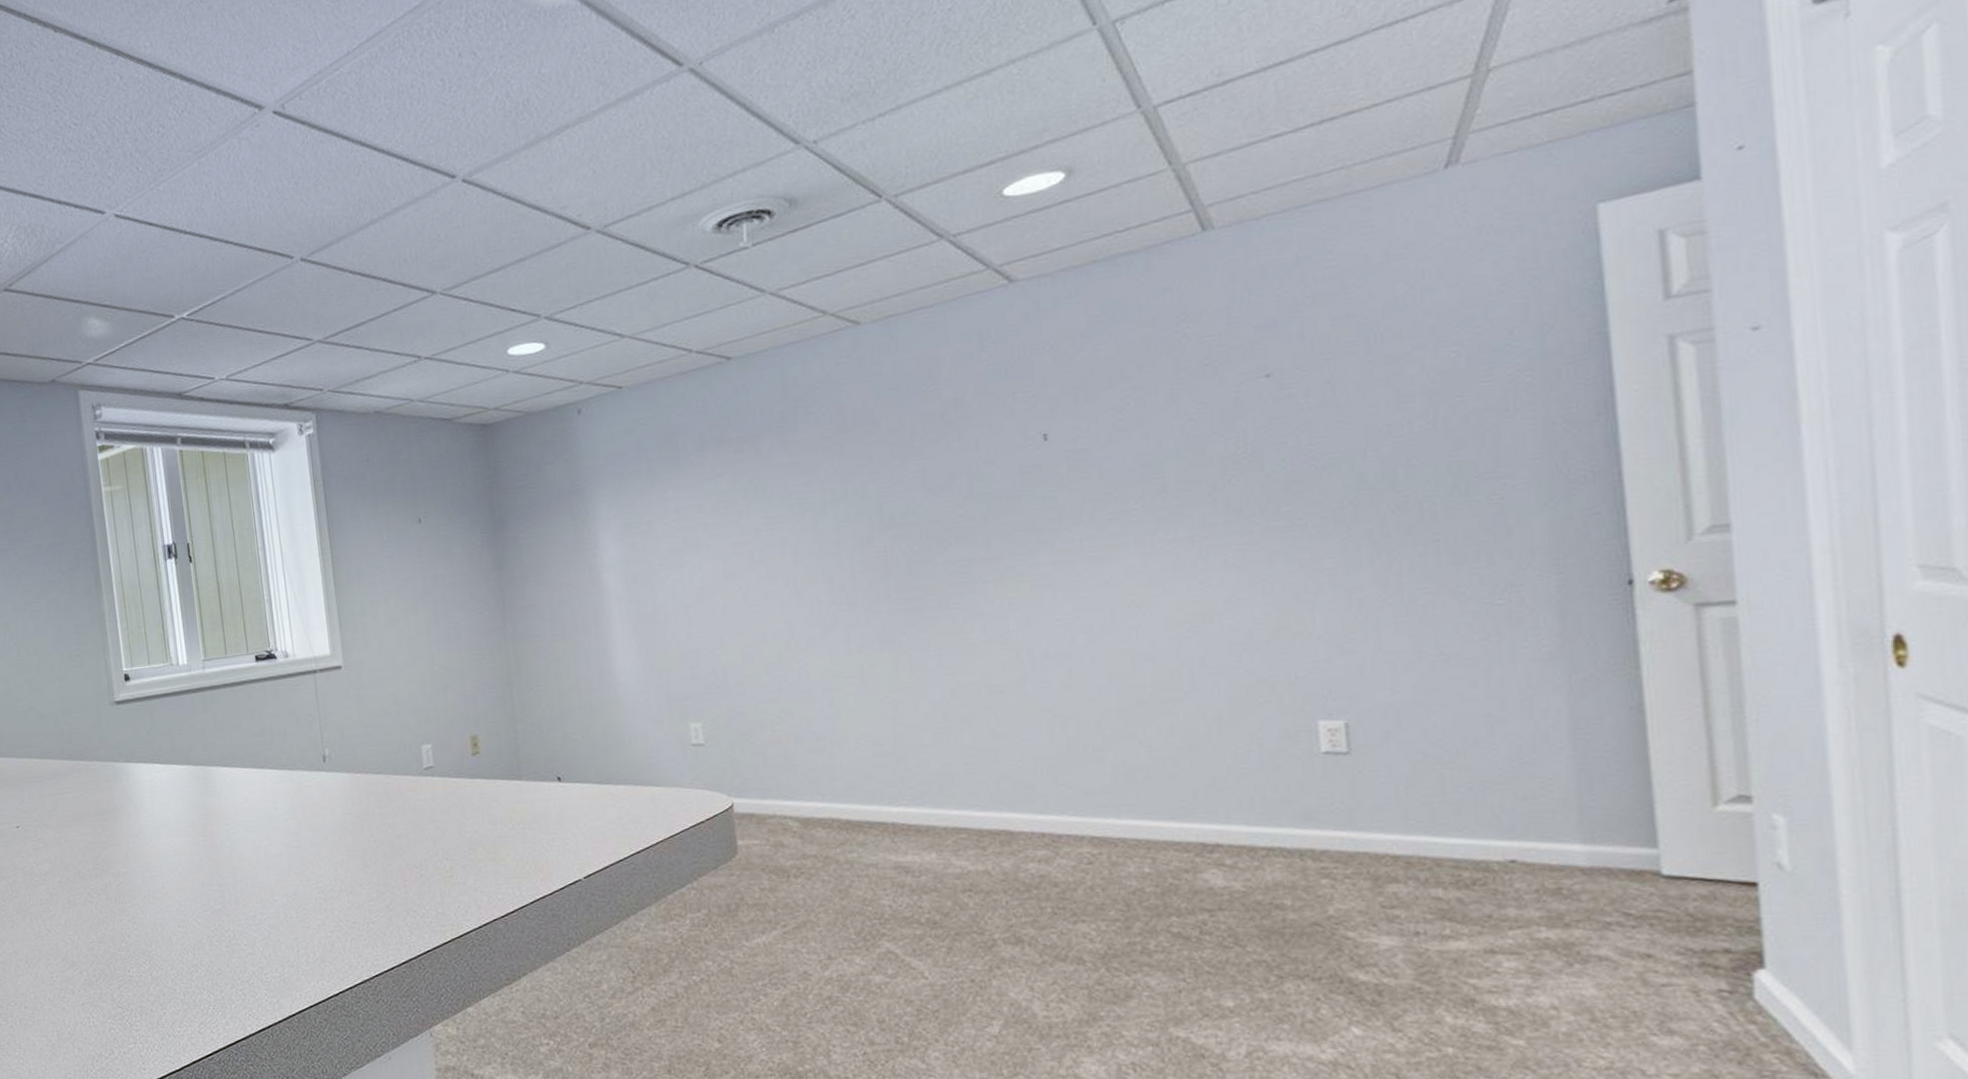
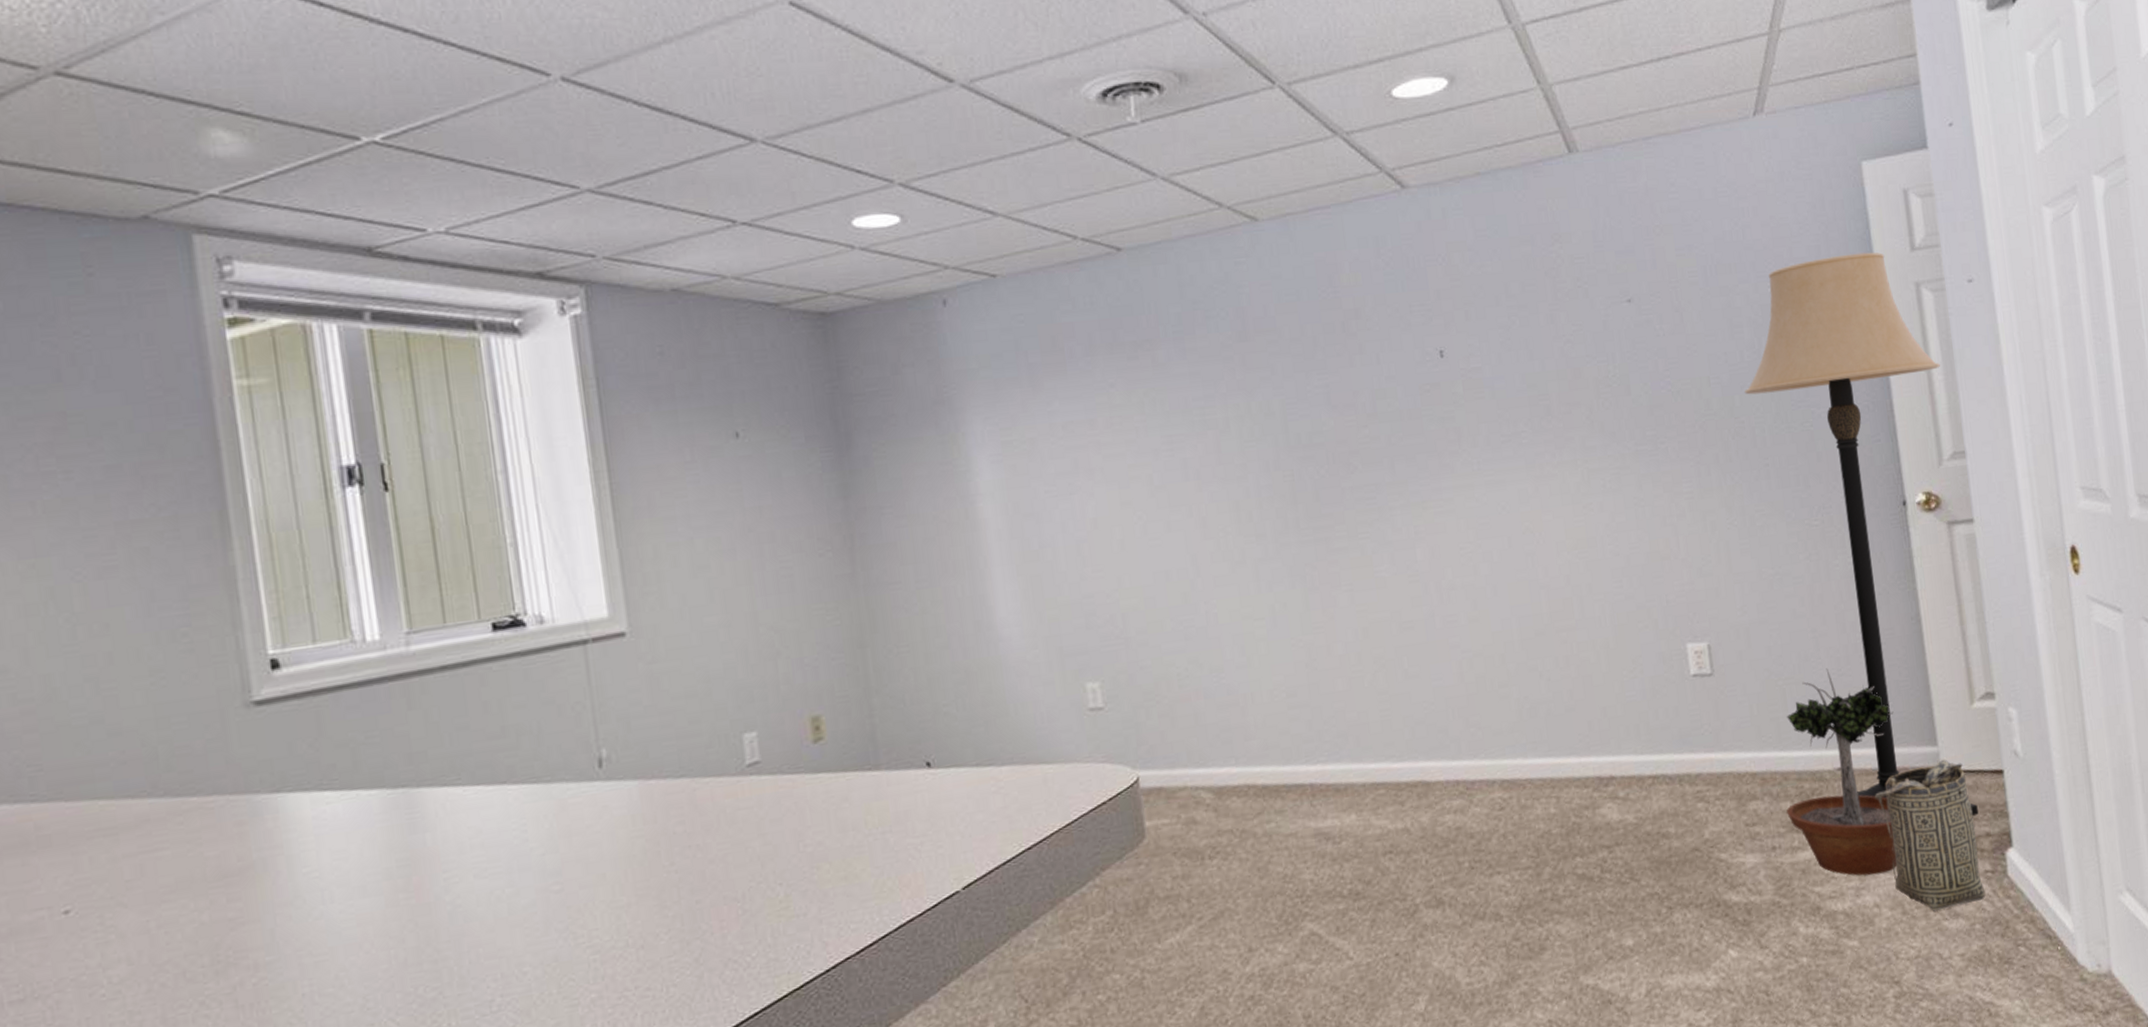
lamp: none [1412,304,1714,928] -> present [1745,252,1979,816]
potted tree: none [1437,755,1596,975] -> present [1786,668,1897,875]
basket: none [1560,863,1718,1024] -> present [1874,759,1986,912]

